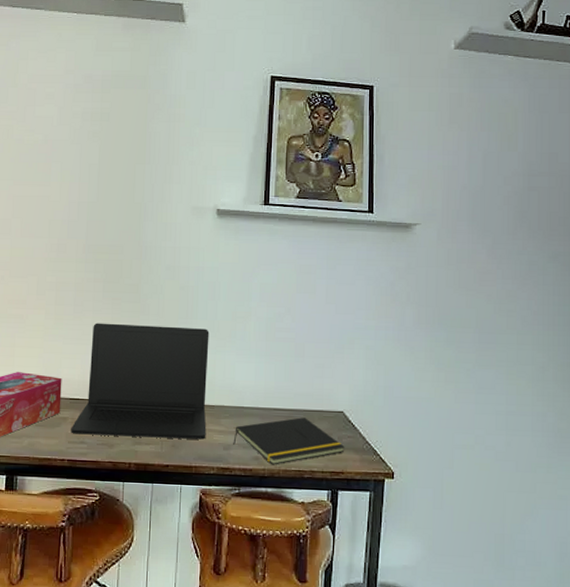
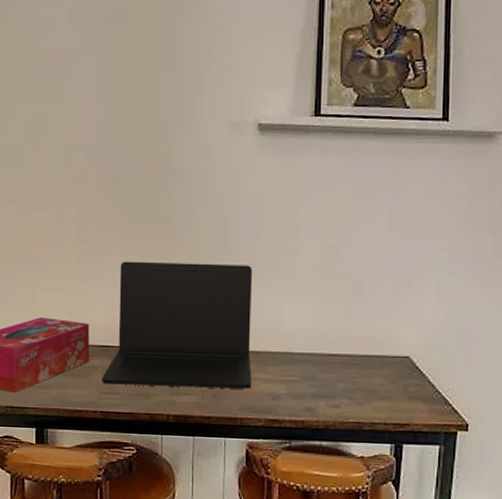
notepad: present [233,417,345,465] -> none [282,364,411,417]

